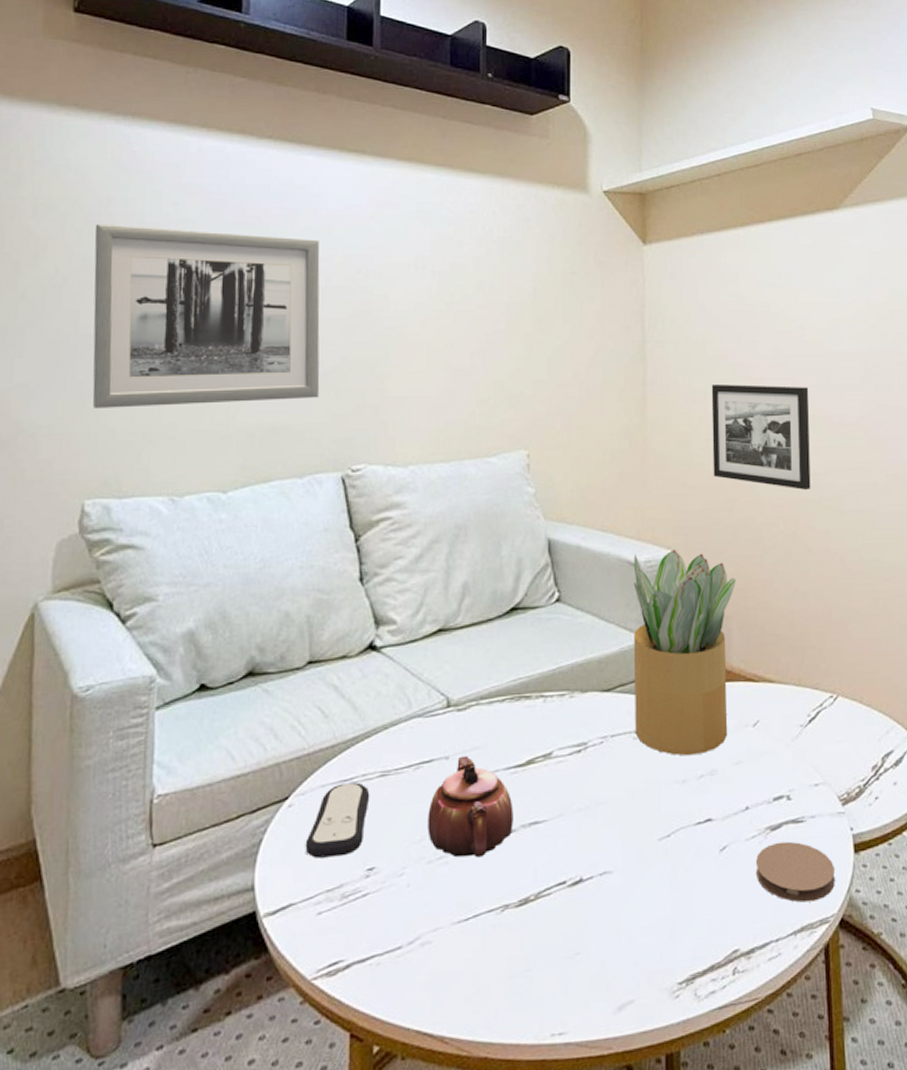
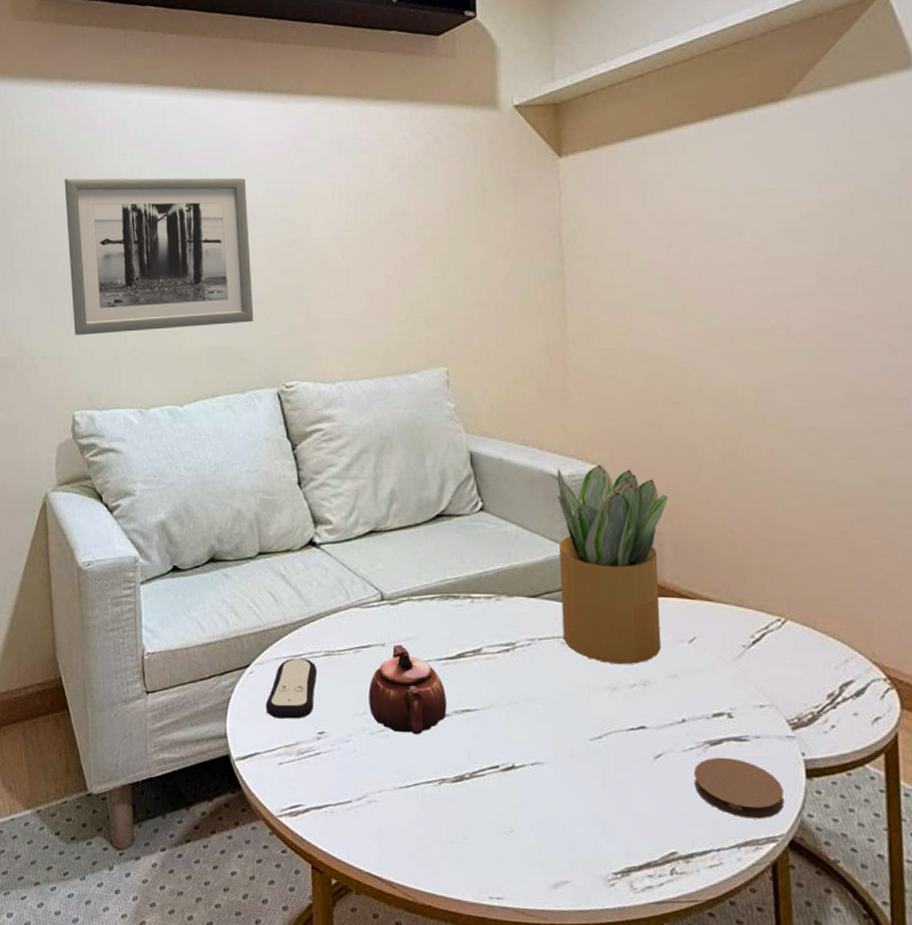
picture frame: present [711,384,811,491] -> none [636,297,753,407]

